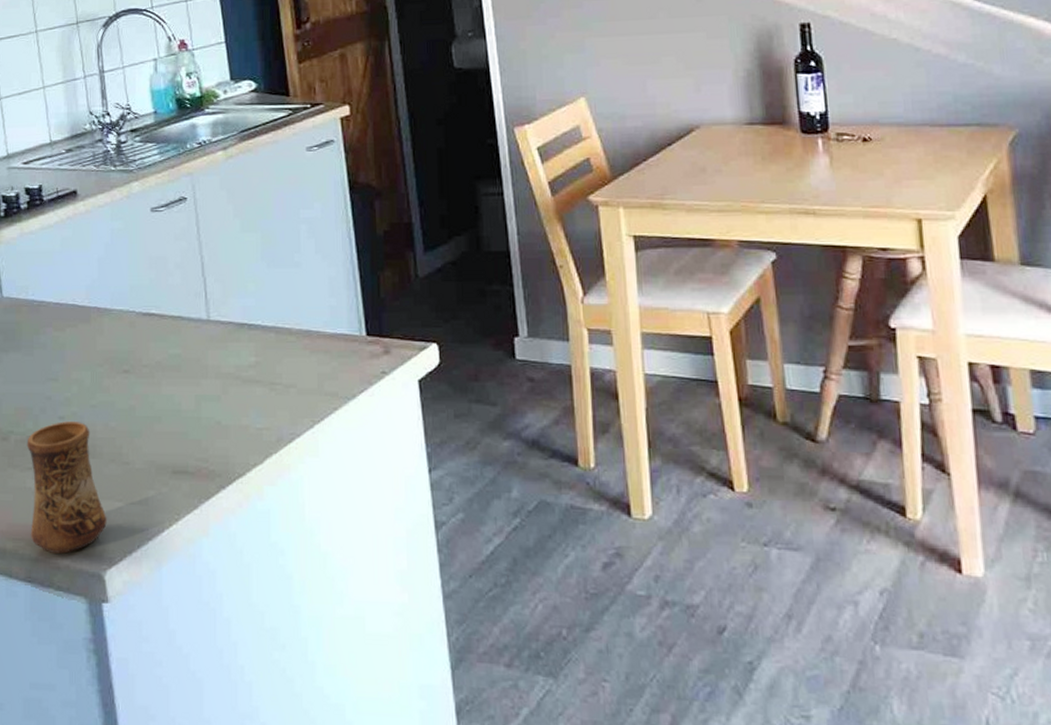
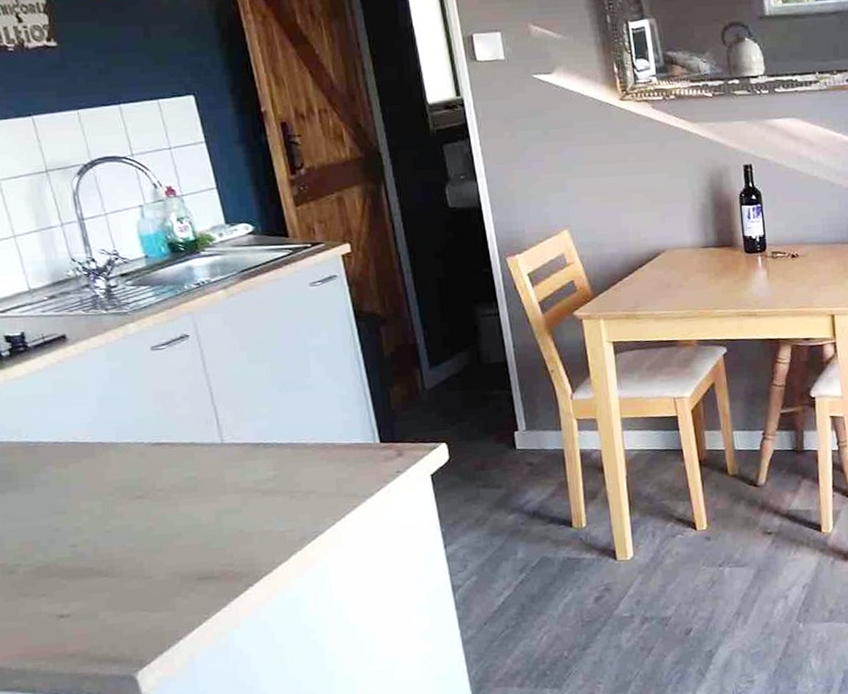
cup: present [26,421,107,554] -> none [37,547,134,666]

